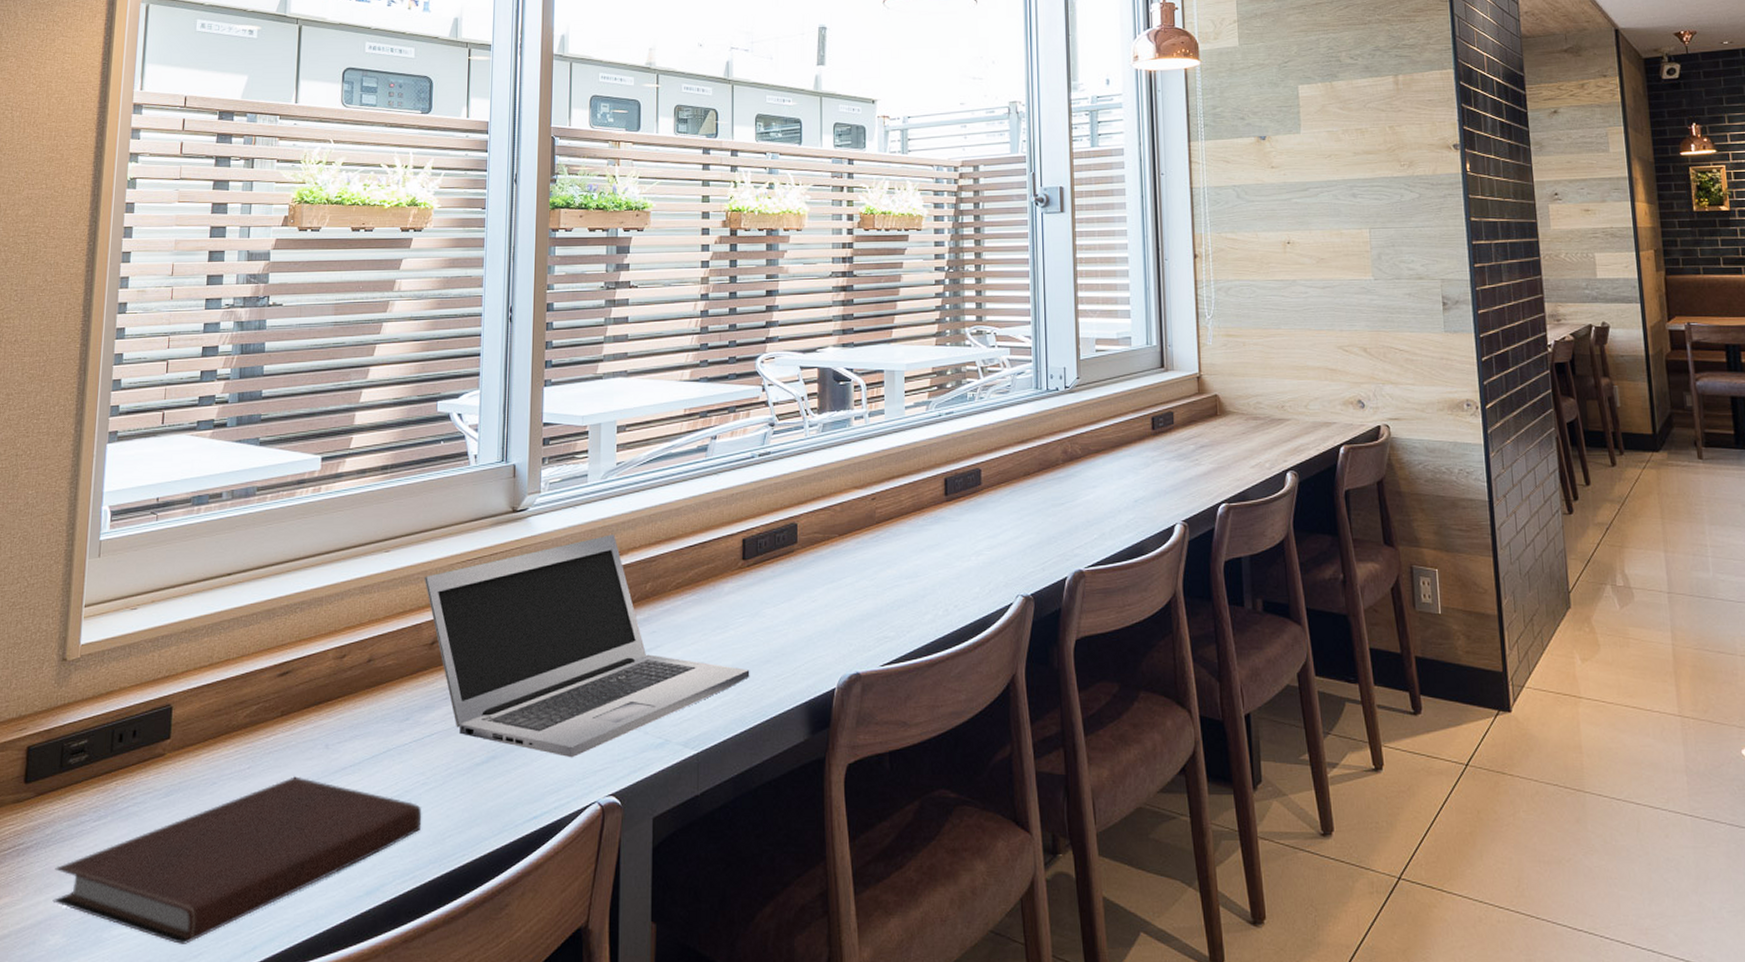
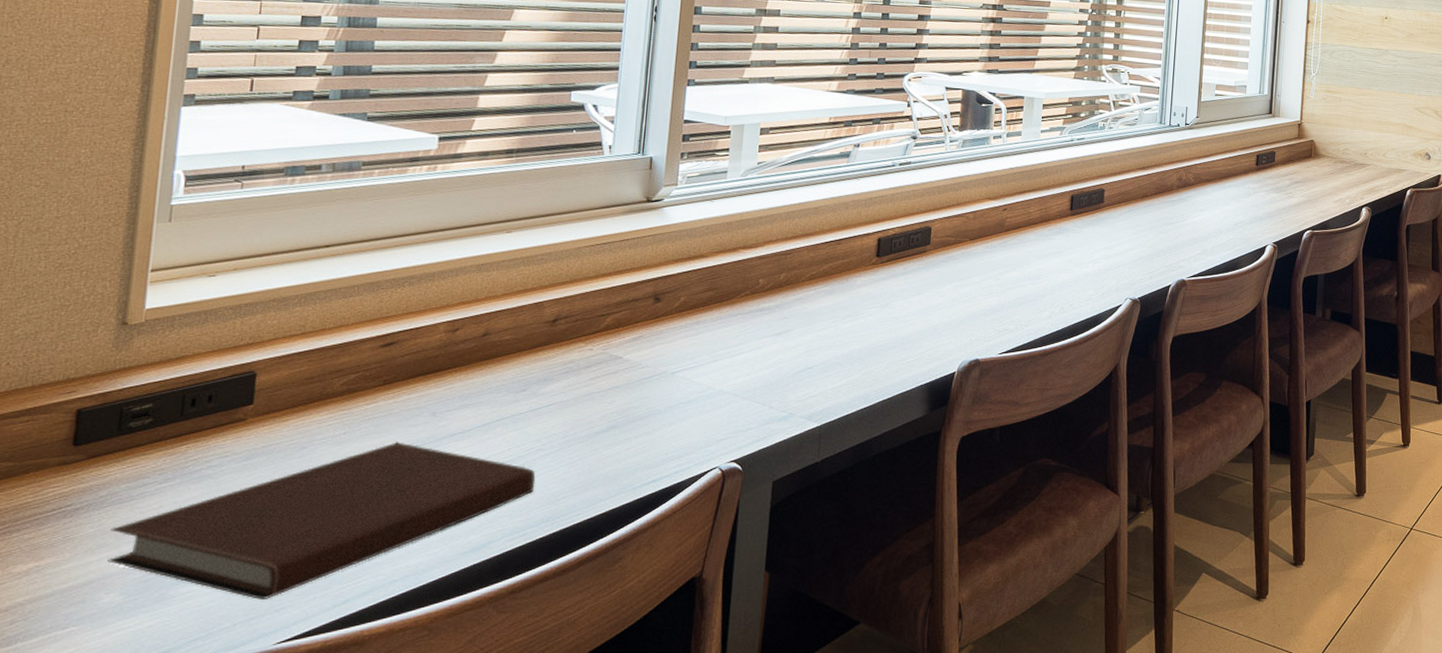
laptop: present [424,534,750,758] -> none [548,228,876,428]

